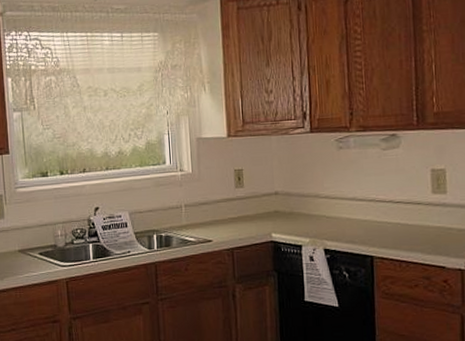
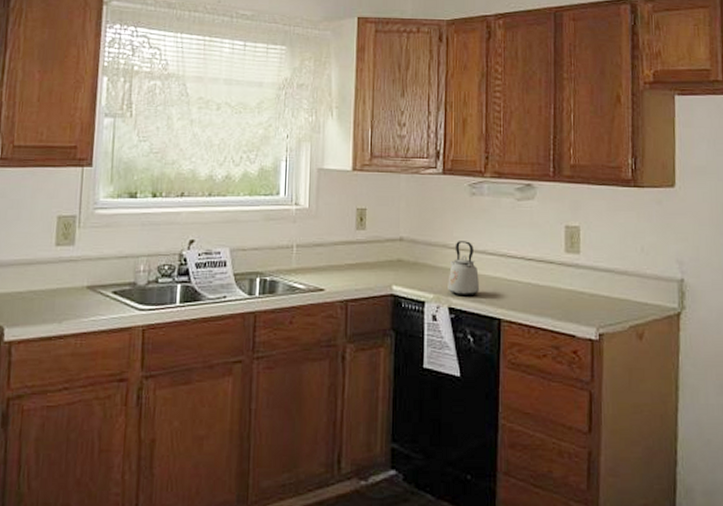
kettle: none [322,190,352,239] -> present [448,241,480,297]

